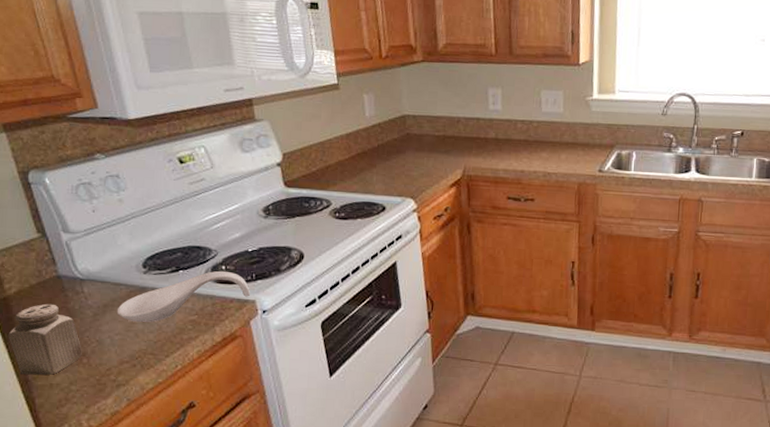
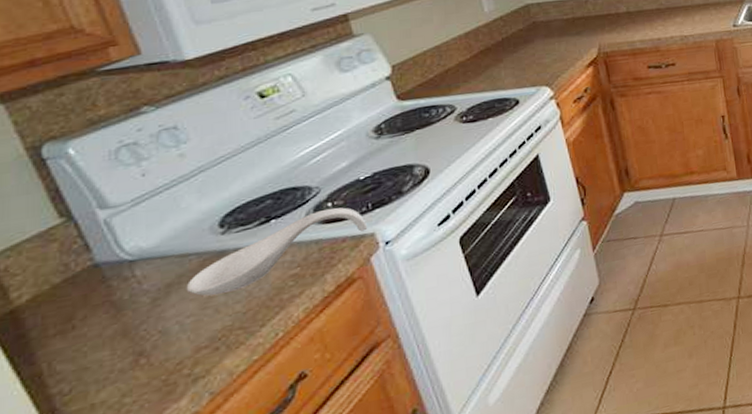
salt shaker: present [8,303,82,375] -> none [19,301,138,404]

